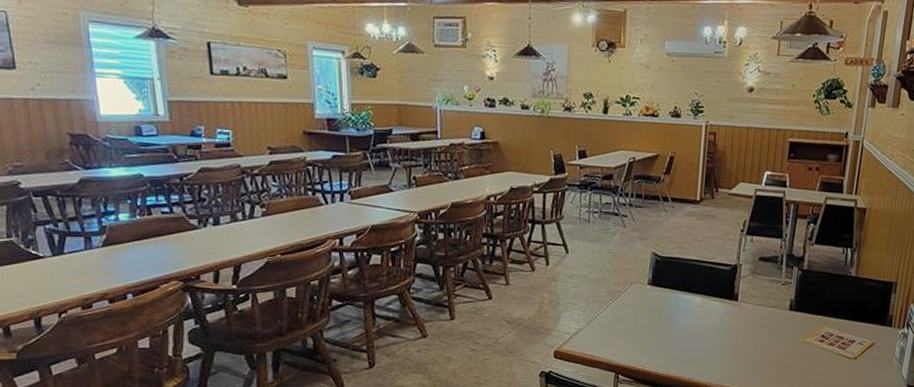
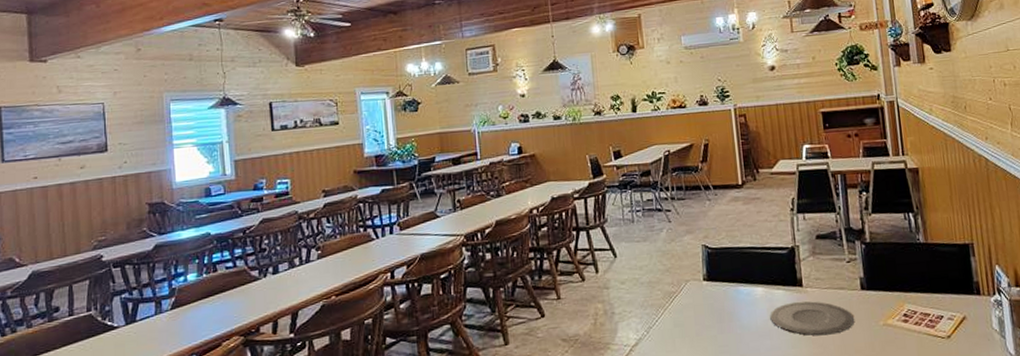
plate: none [703,313,777,345] -> present [770,301,854,336]

